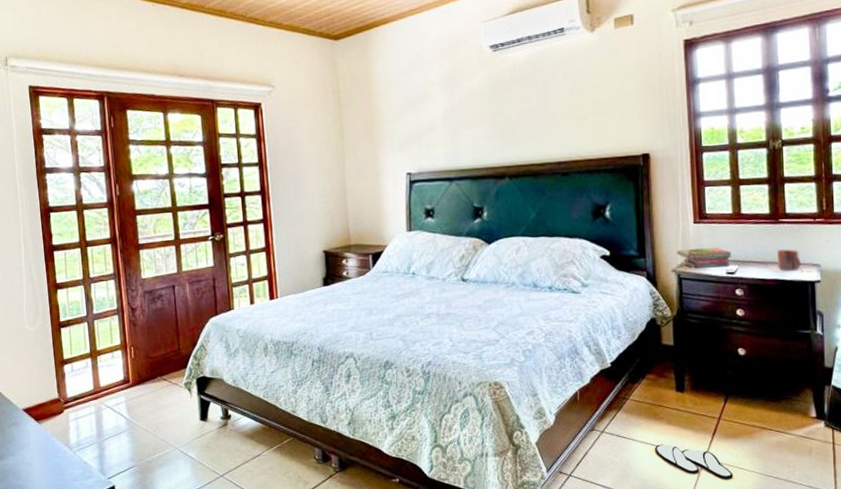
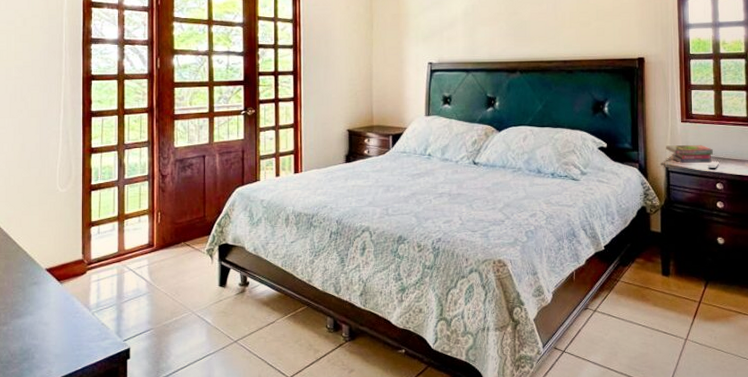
slippers: present [655,444,733,479] -> none [642,324,711,359]

